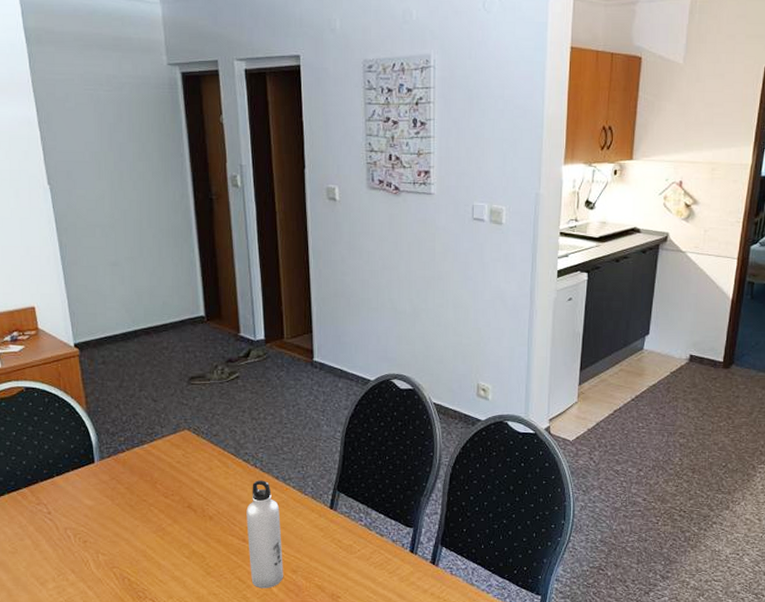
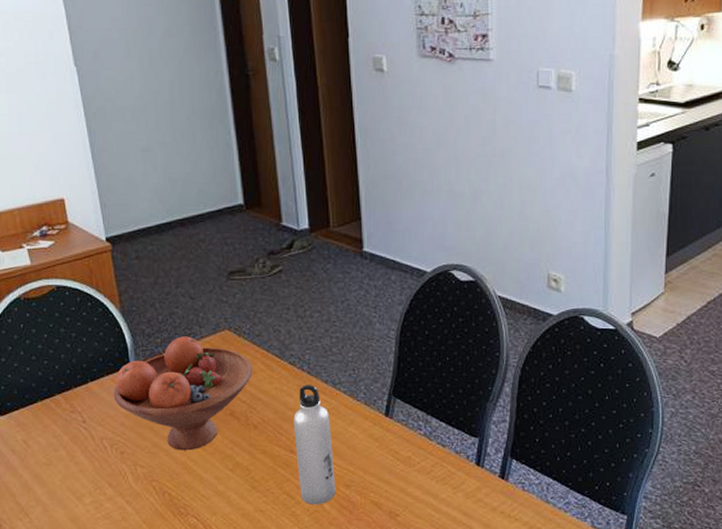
fruit bowl: none [78,435,210,540] -> present [113,336,253,451]

